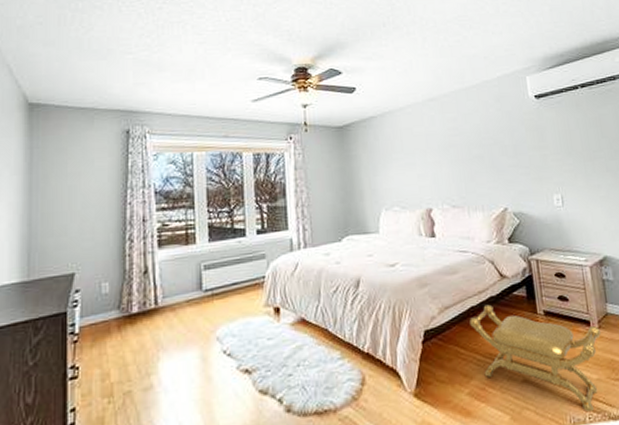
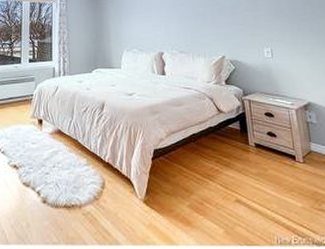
stool: present [469,304,601,413] -> none [191,133,305,236]

